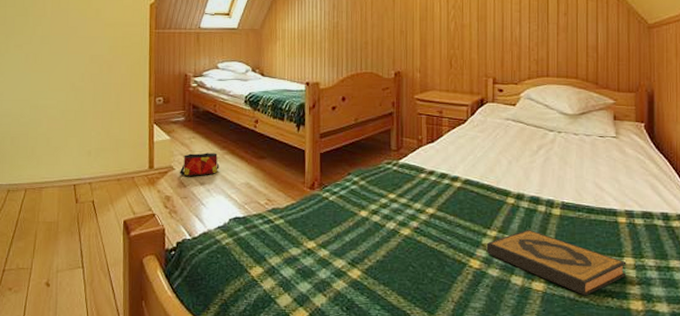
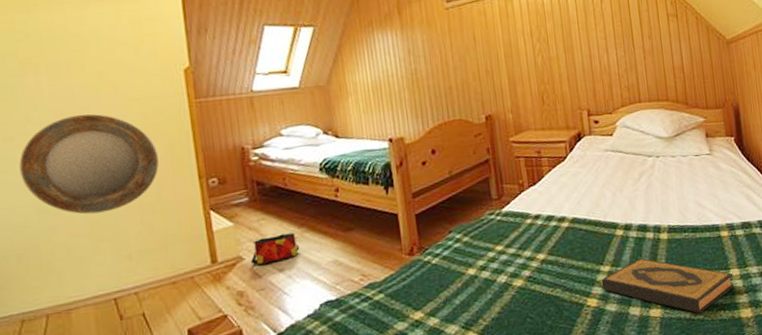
home mirror: none [23,32,121,114] -> present [19,114,159,215]

